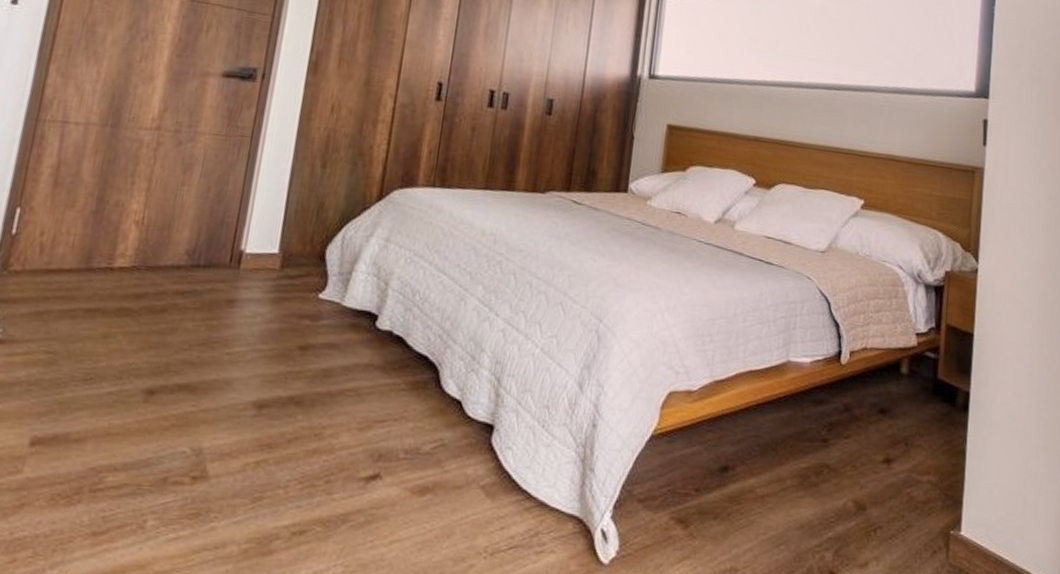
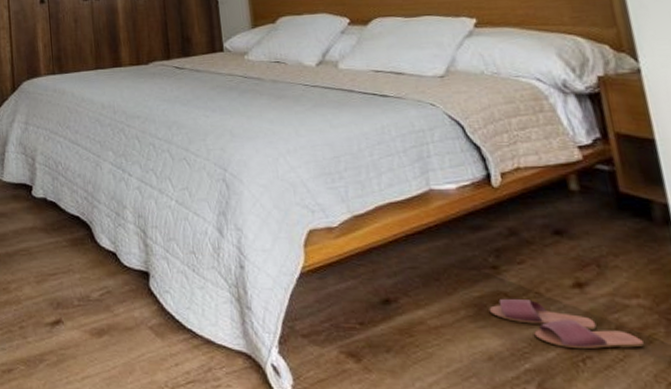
slippers: none [811,470,924,520] -> present [489,298,644,350]

